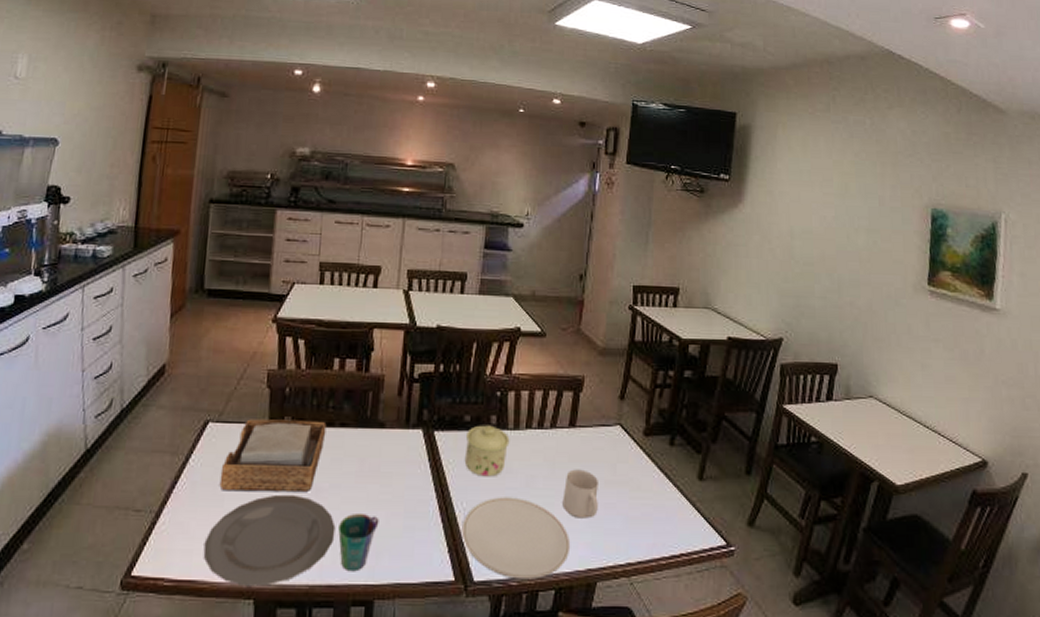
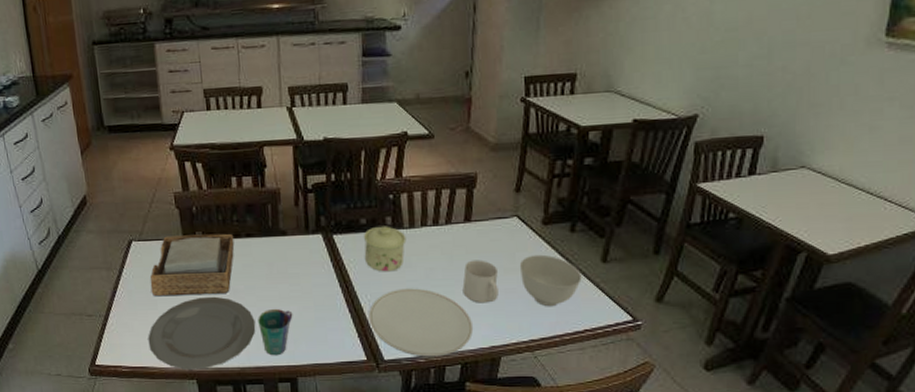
bowl: none [620,467,679,526] -> present [519,254,582,307]

